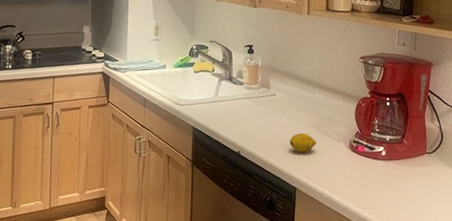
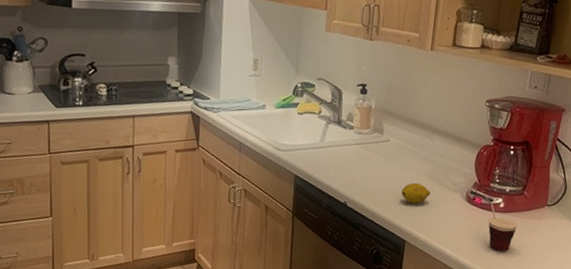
cup: none [364,142,400,198] -> present [481,193,517,251]

